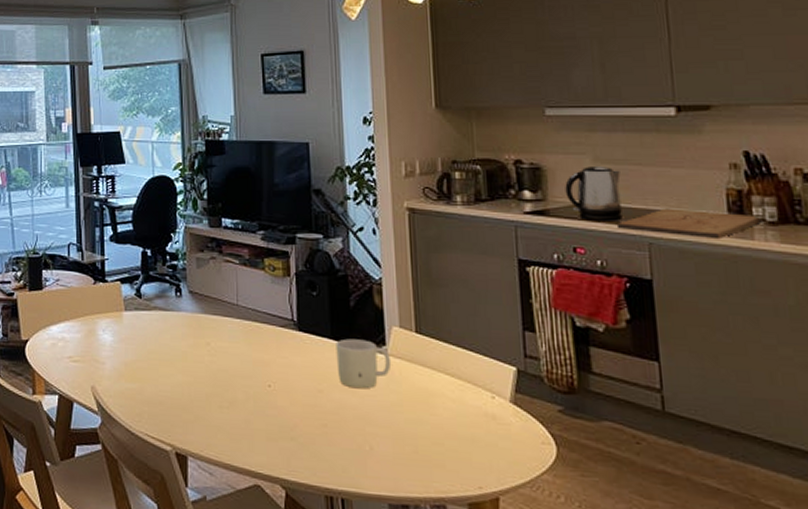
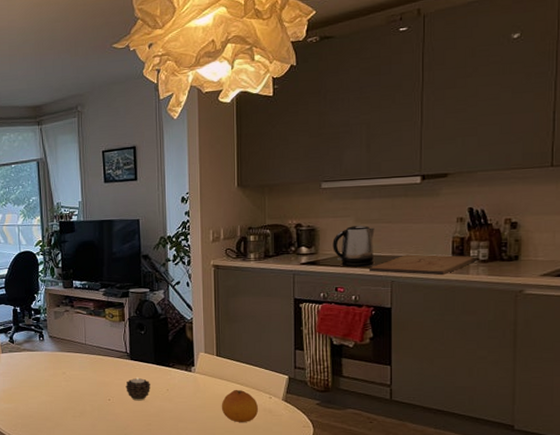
candle: none [292,356,326,391] -> present [126,377,150,401]
mug: present [336,338,392,389] -> none [158,363,198,398]
fruit: none [424,382,478,431] -> present [221,389,259,422]

